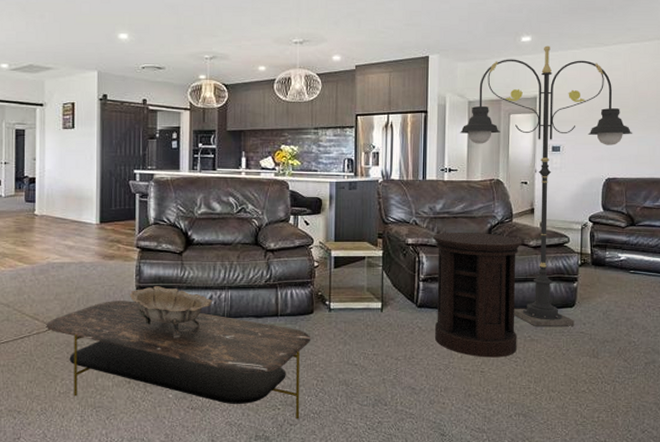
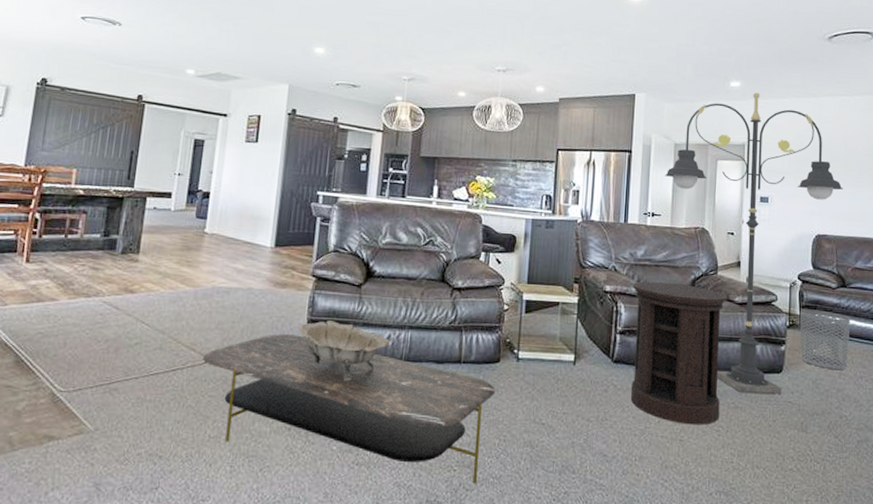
waste bin: none [590,248,639,302] -> present [799,309,851,371]

